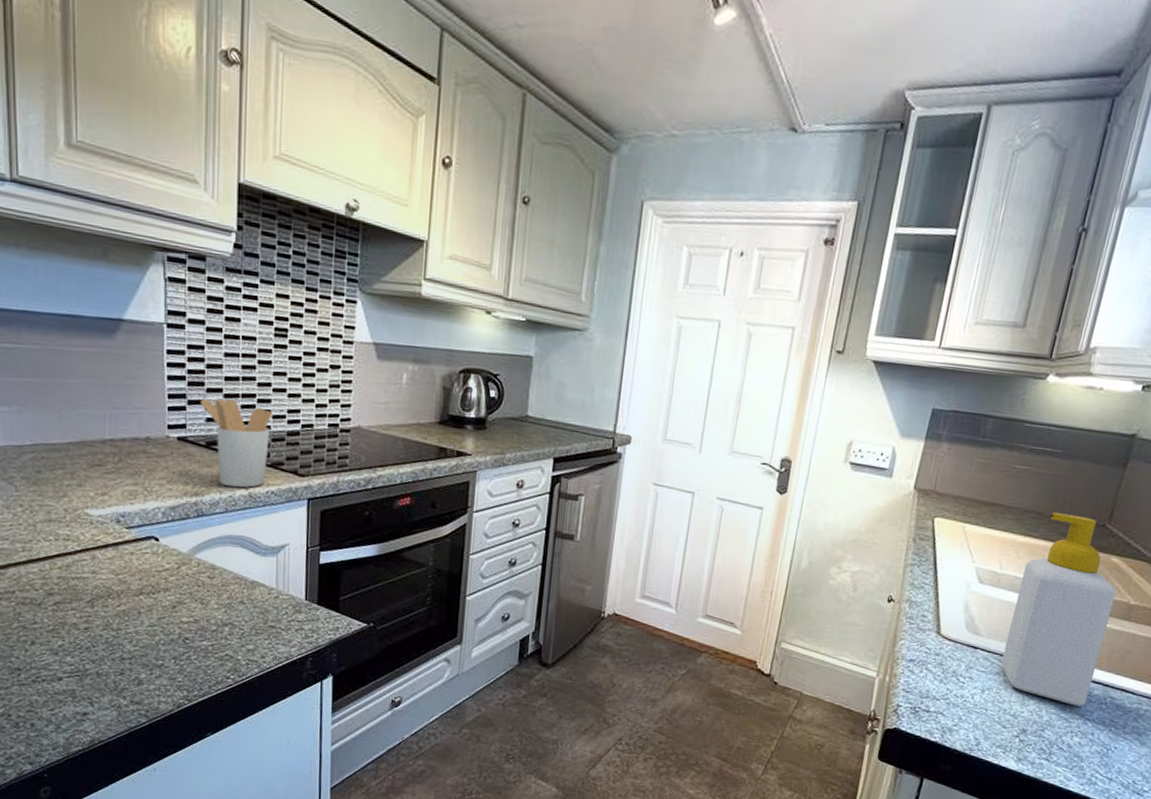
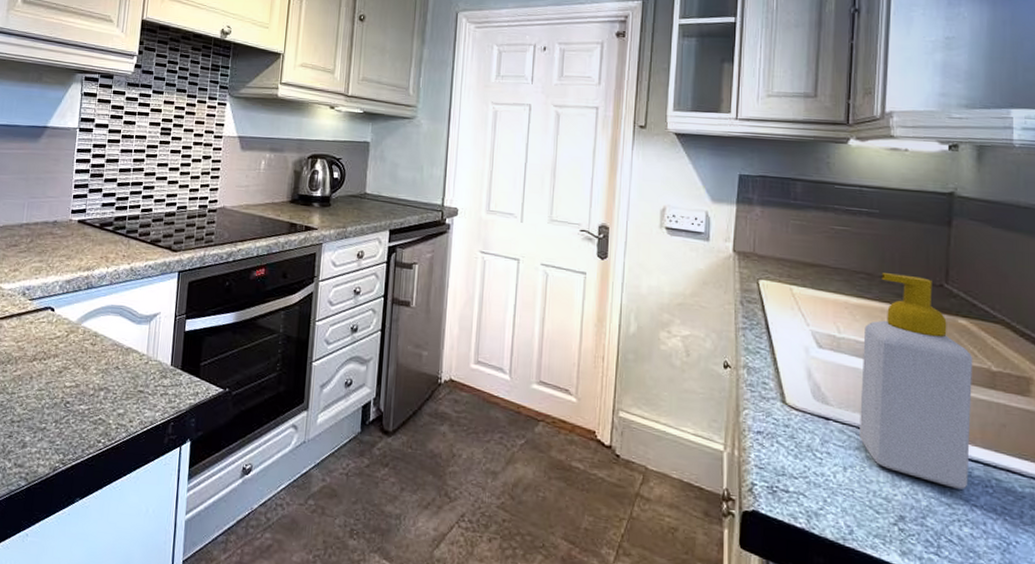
utensil holder: present [200,398,272,488] -> none [99,187,154,263]

